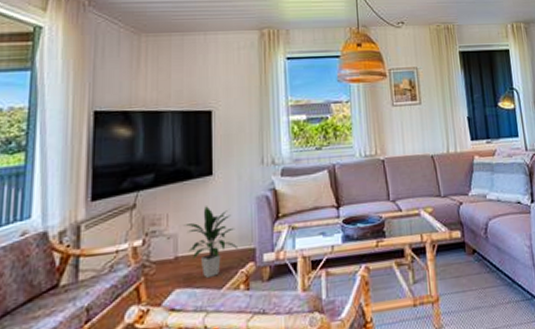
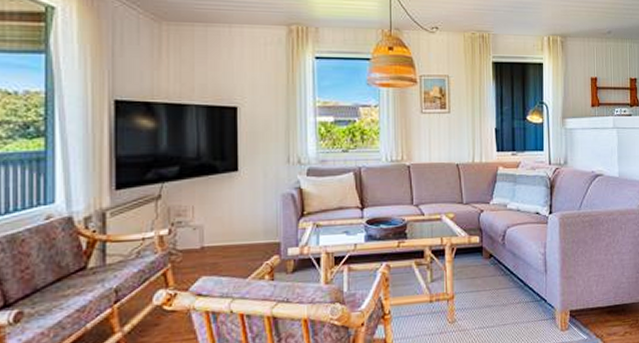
indoor plant: present [183,206,239,279] -> none [209,201,264,268]

